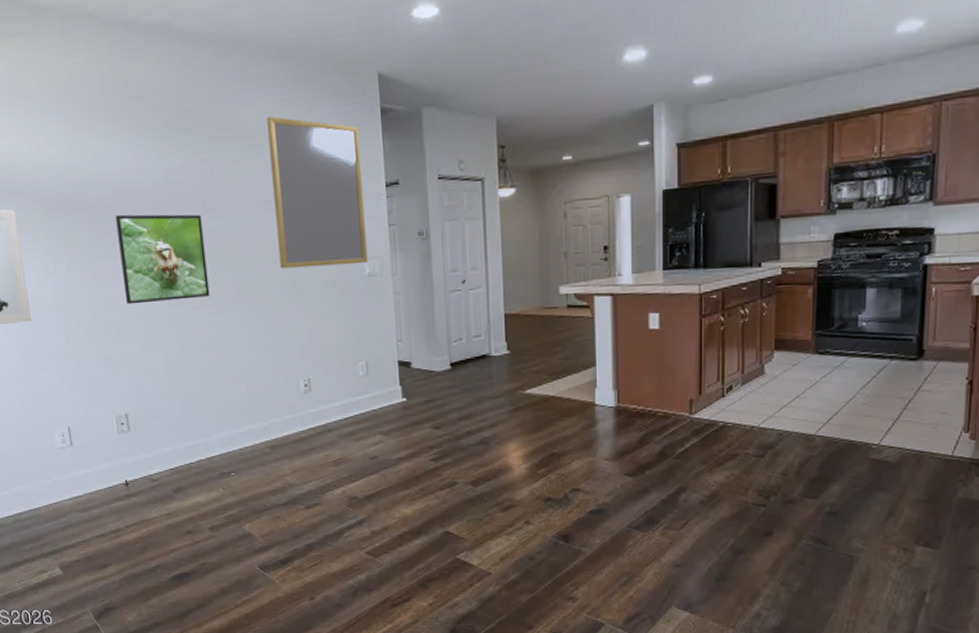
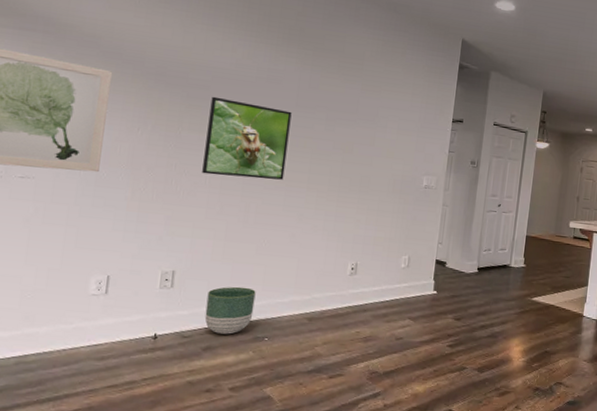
planter: none [164,421,214,474] -> present [204,286,256,335]
home mirror: present [266,116,368,269] -> none [352,49,439,178]

